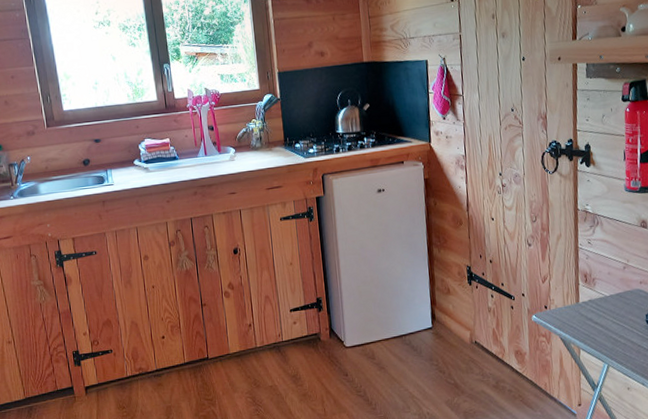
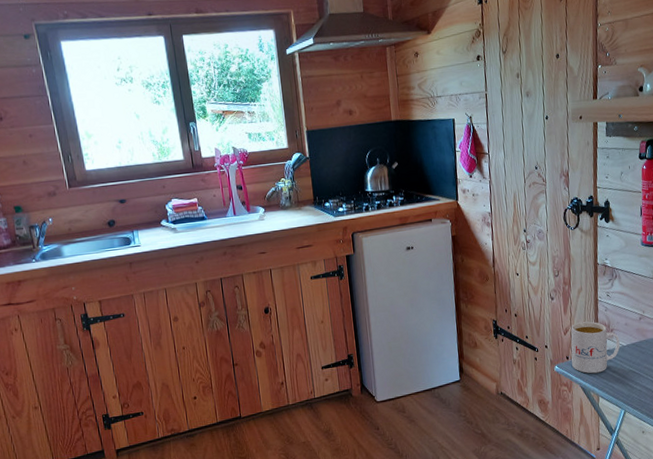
mug: none [549,269,603,325] -> present [571,321,620,374]

